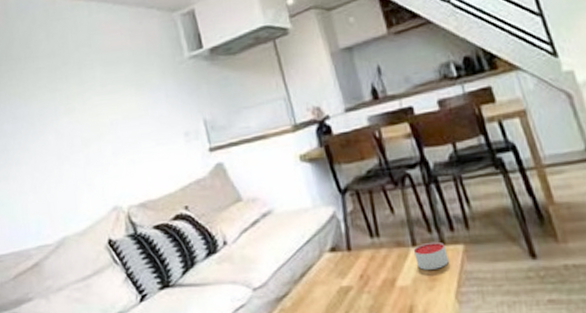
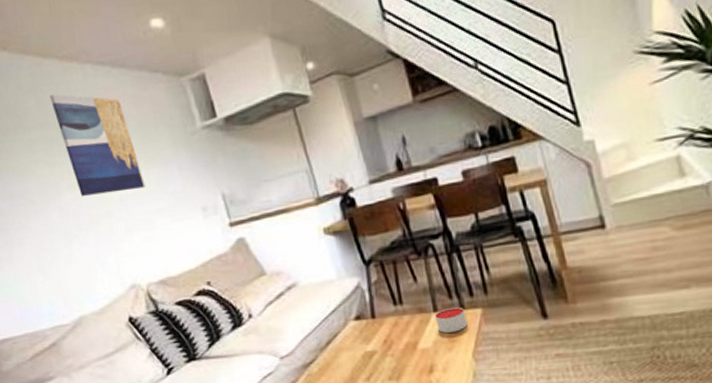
wall art: none [58,28,135,120] -> present [49,94,146,196]

